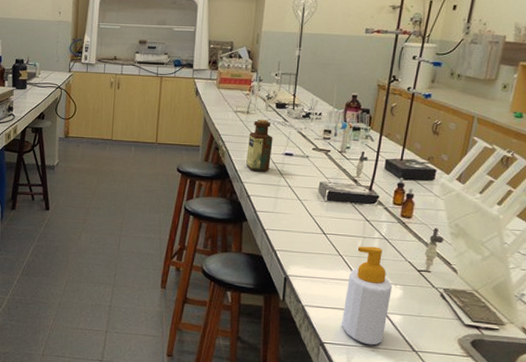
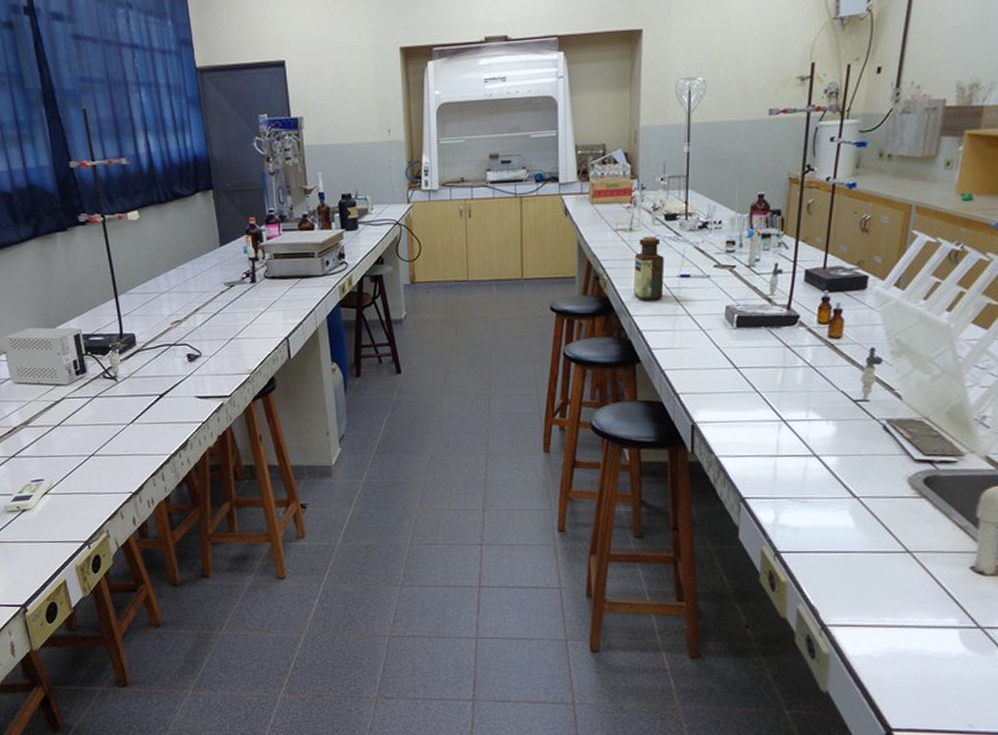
soap bottle: present [341,246,393,346] -> none [764,377,824,496]

